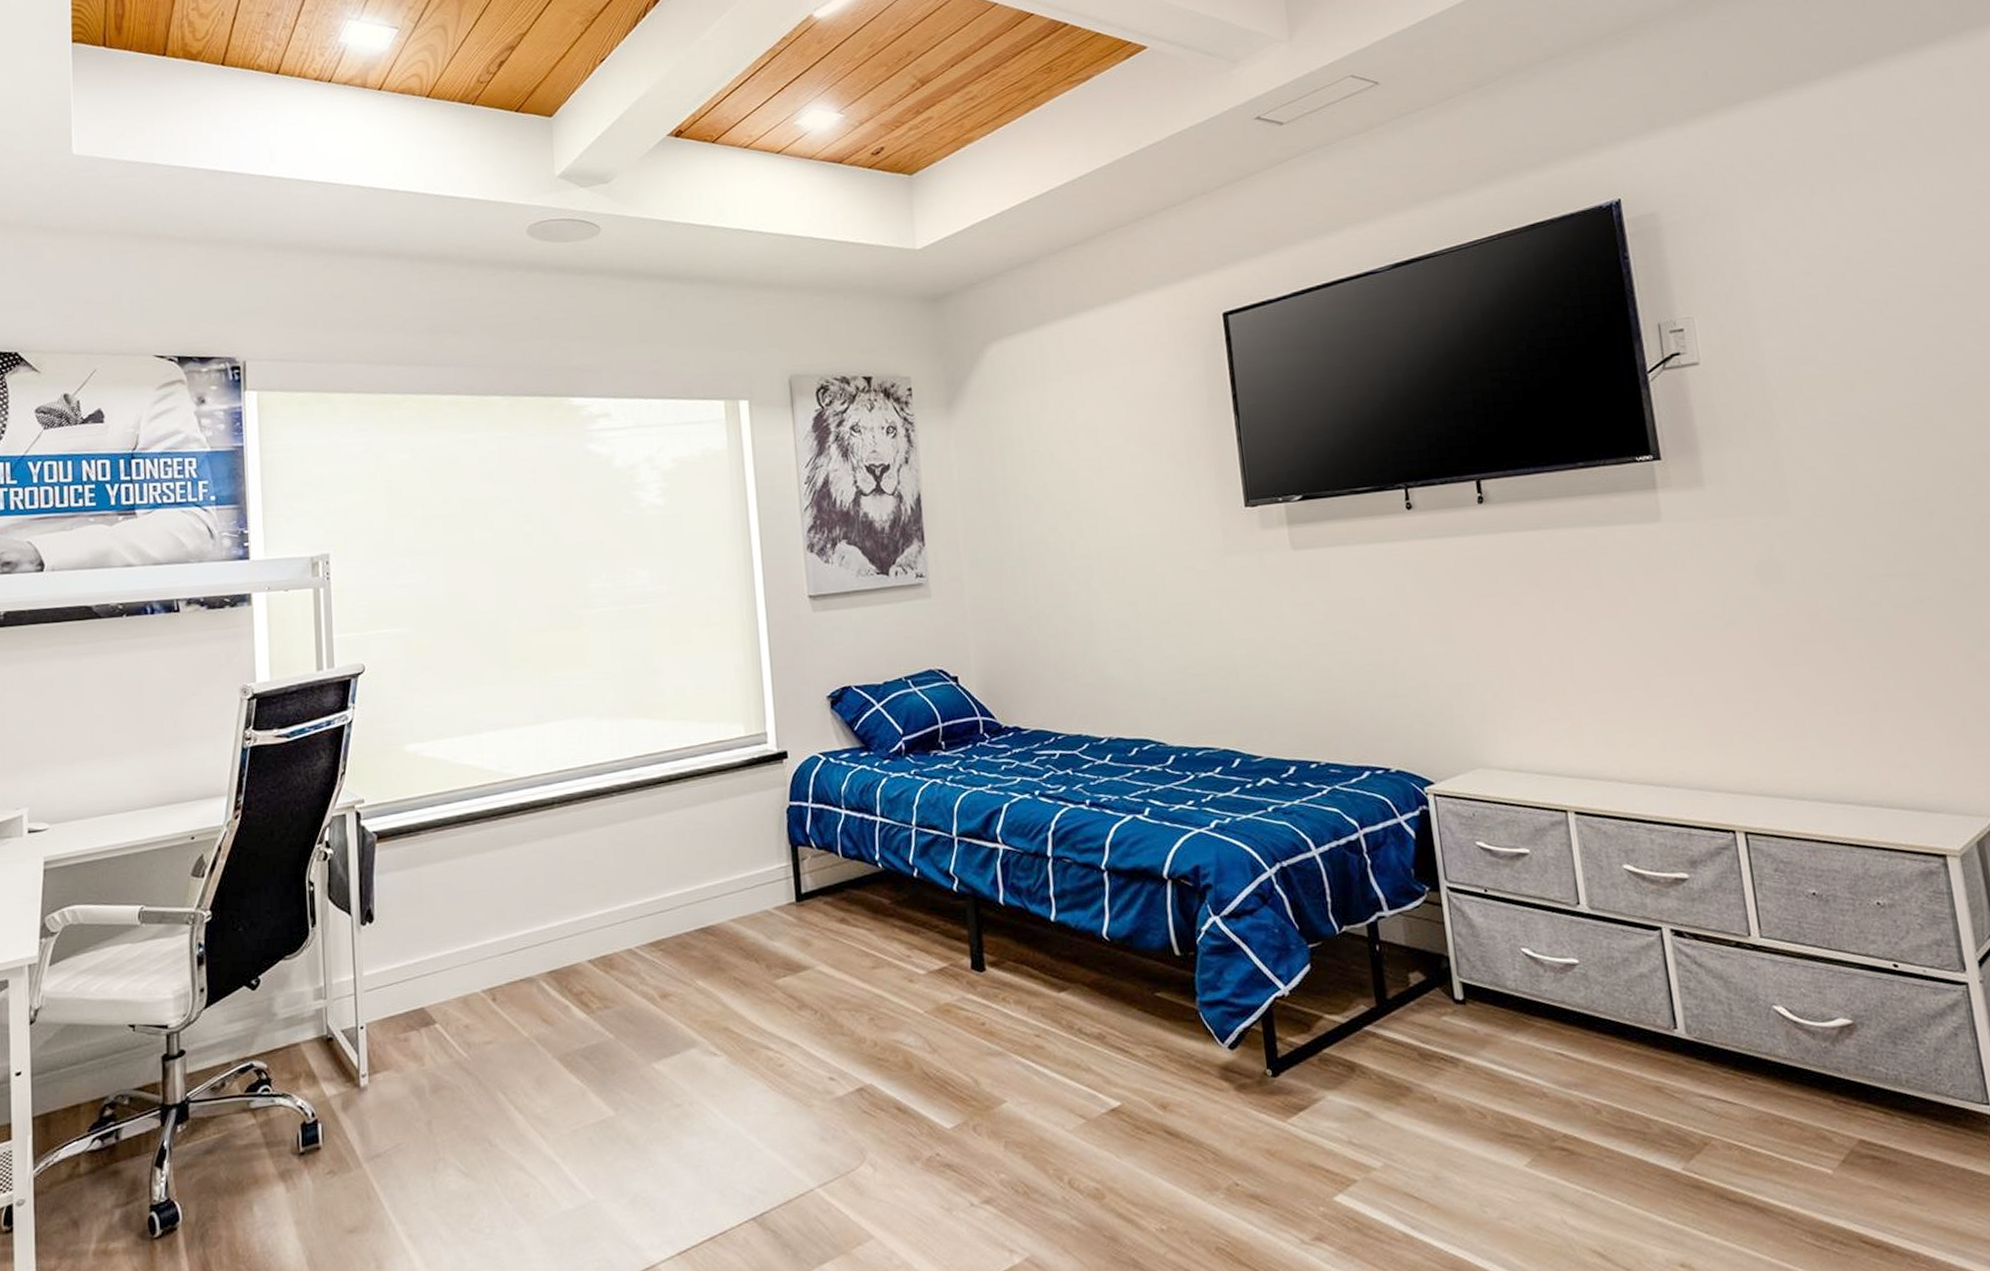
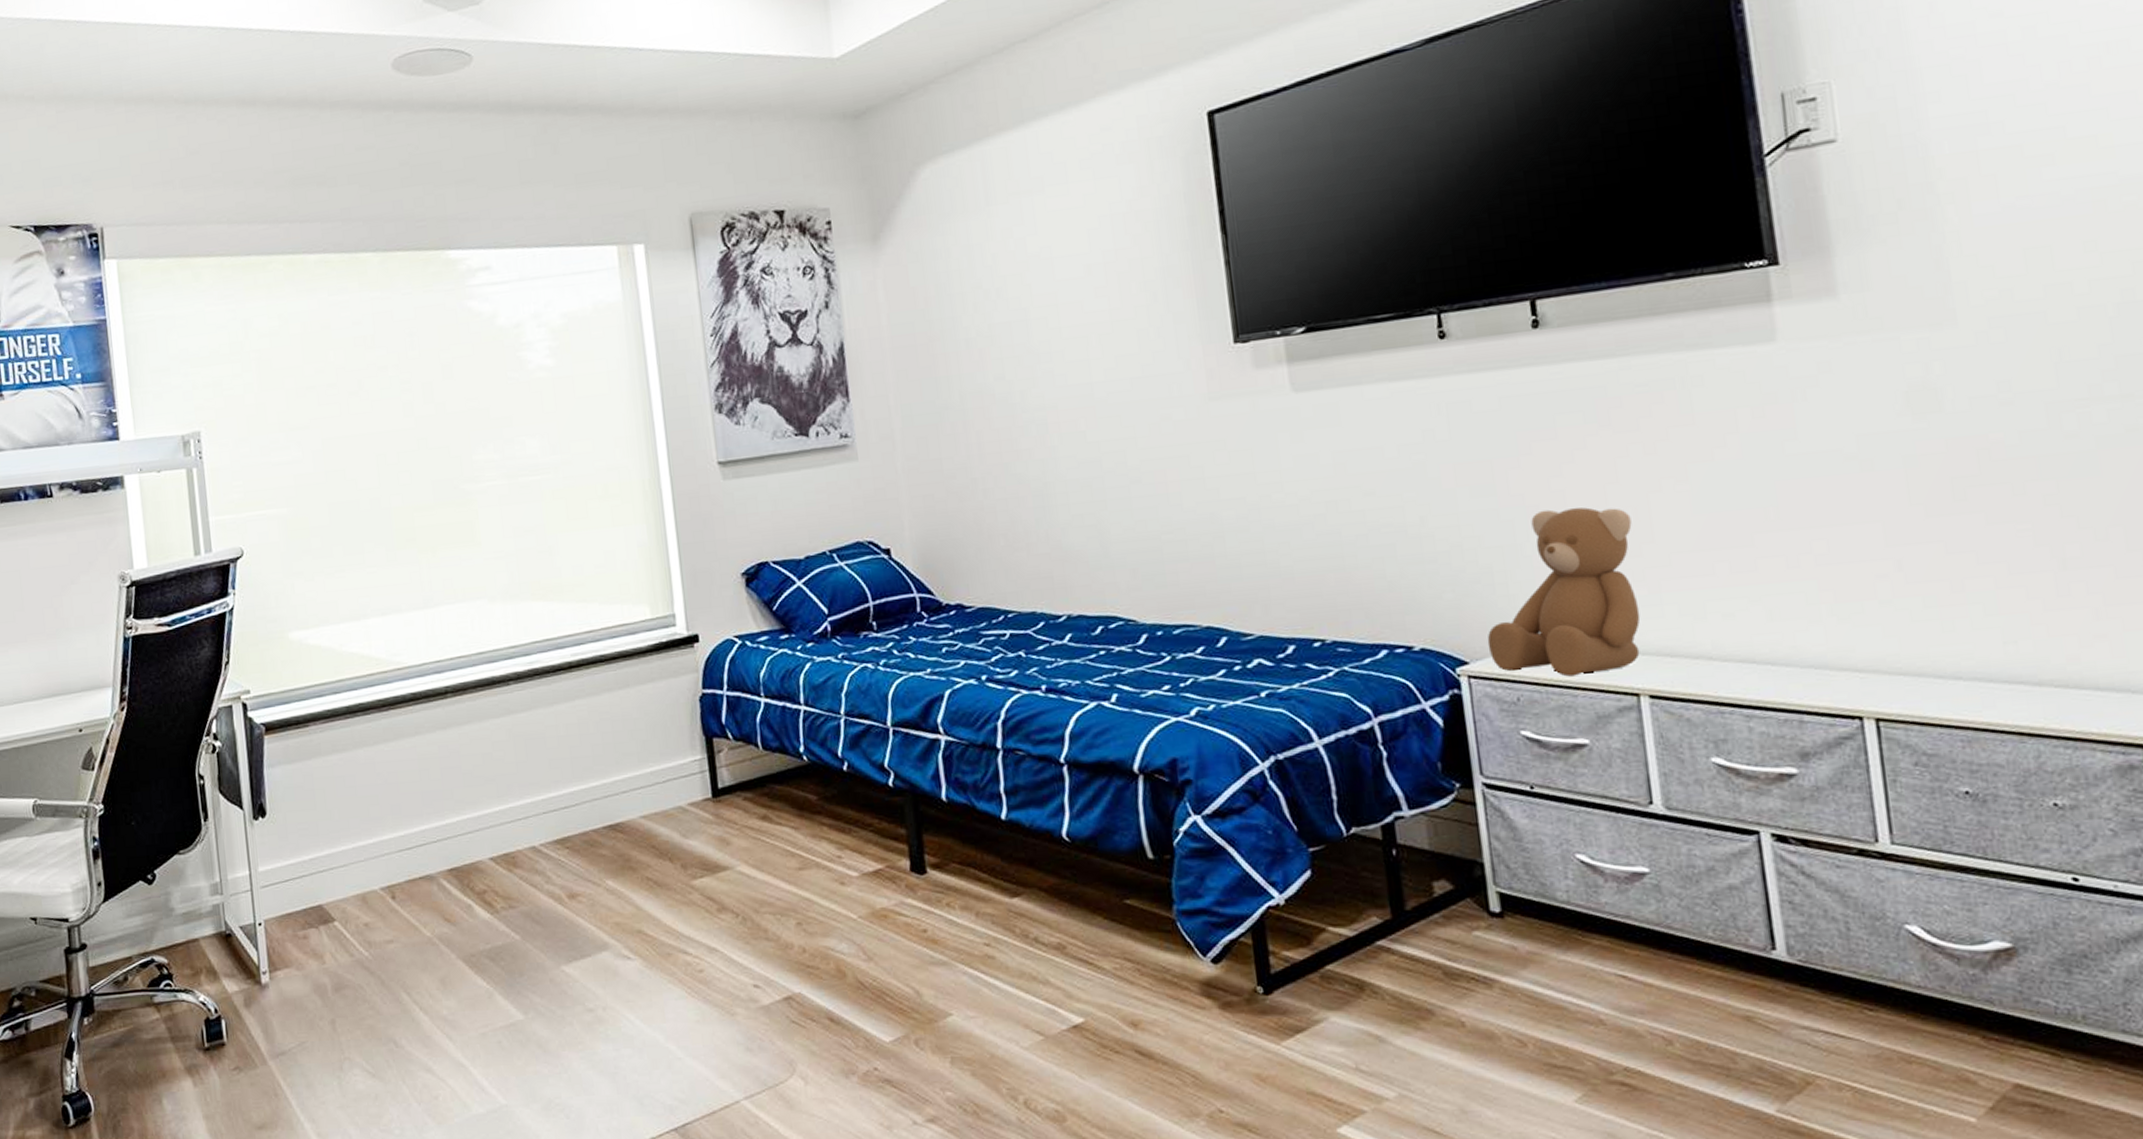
teddy bear: none [1448,653,1567,796] -> present [1487,507,1641,677]

